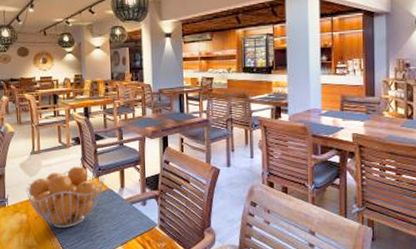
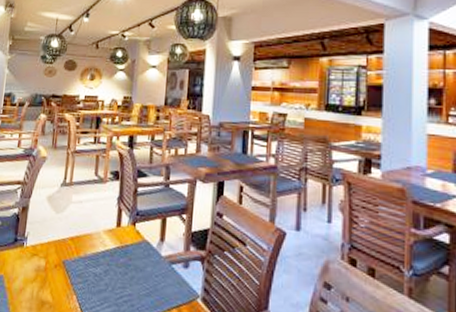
fruit basket: present [25,165,105,228] -> none [49,206,143,284]

